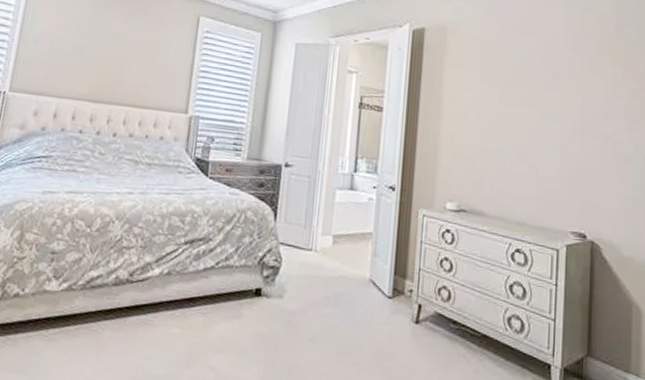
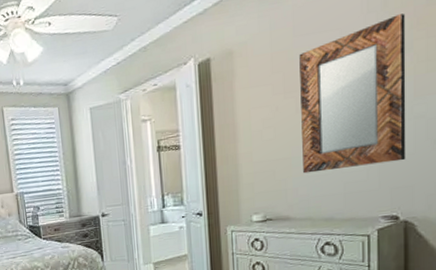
home mirror: none [501,37,598,178] -> present [299,13,406,174]

